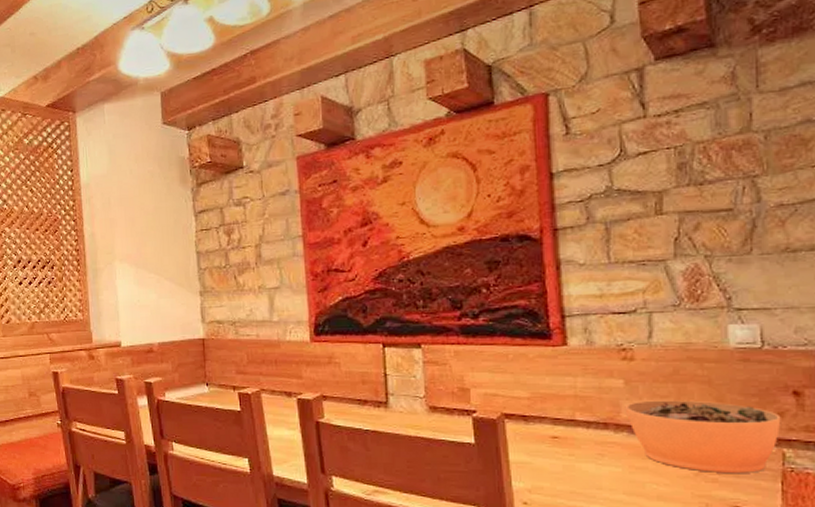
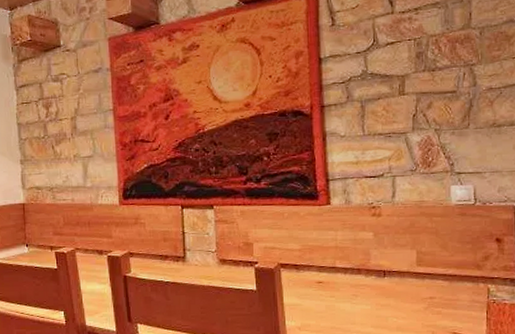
salad: present [624,400,781,473] -> none [373,248,487,306]

